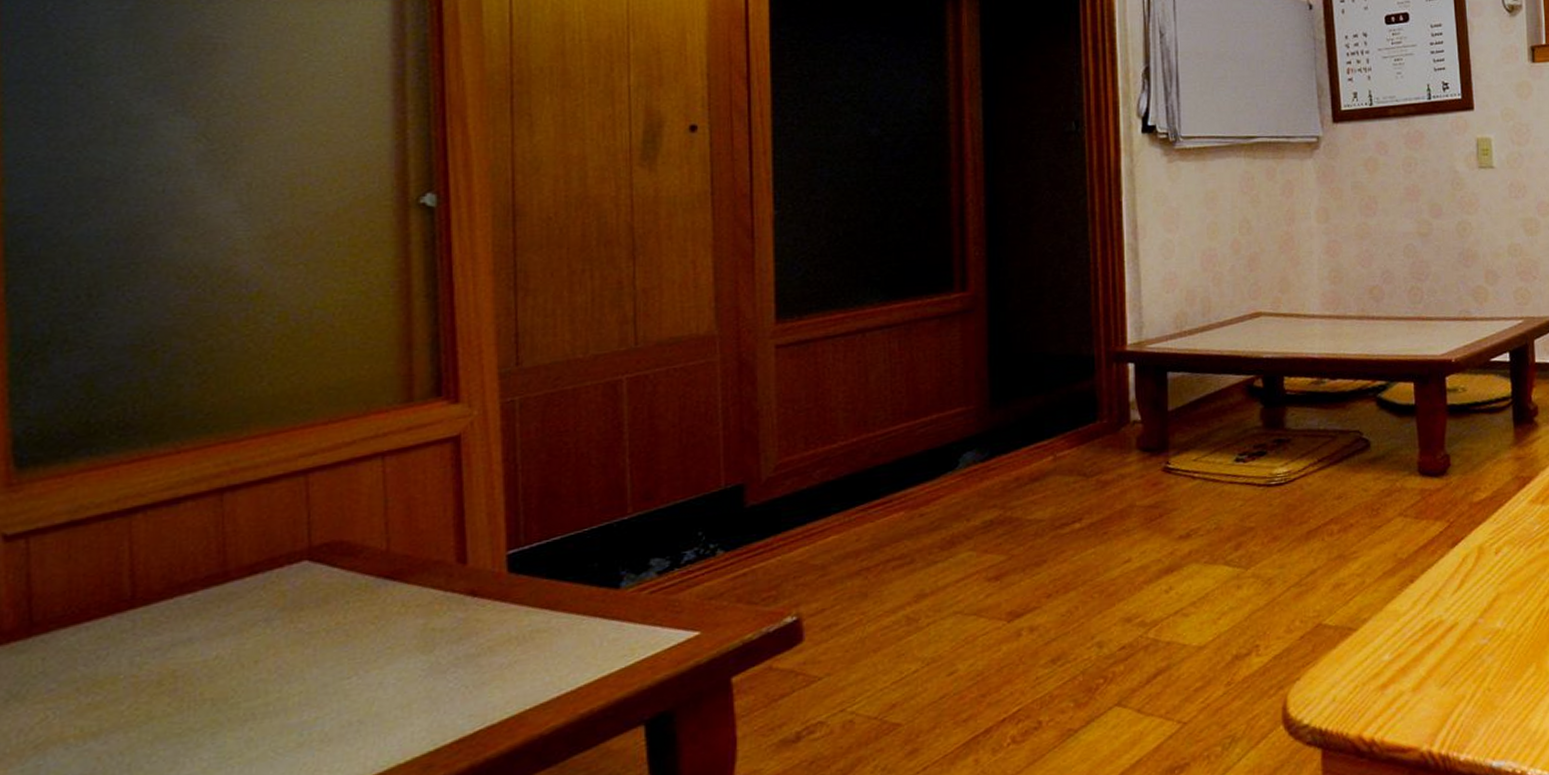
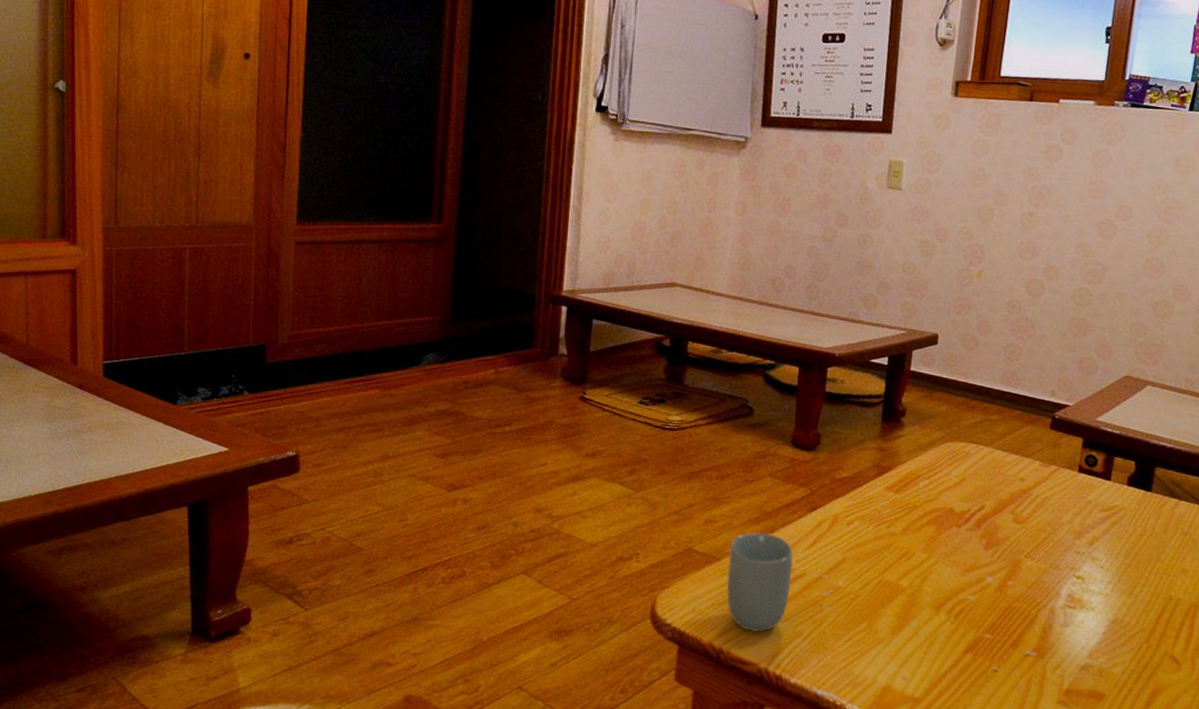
cup: none [1366,584,1444,710] -> present [726,532,793,632]

